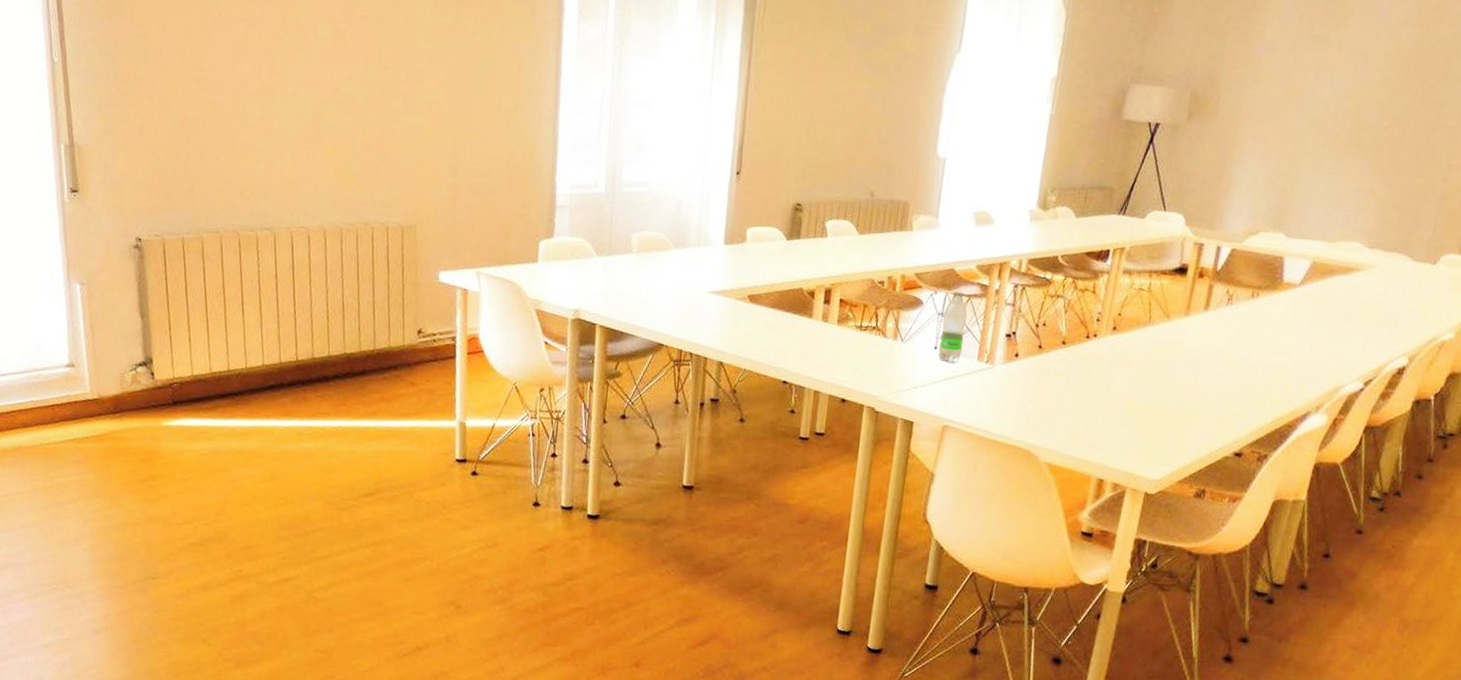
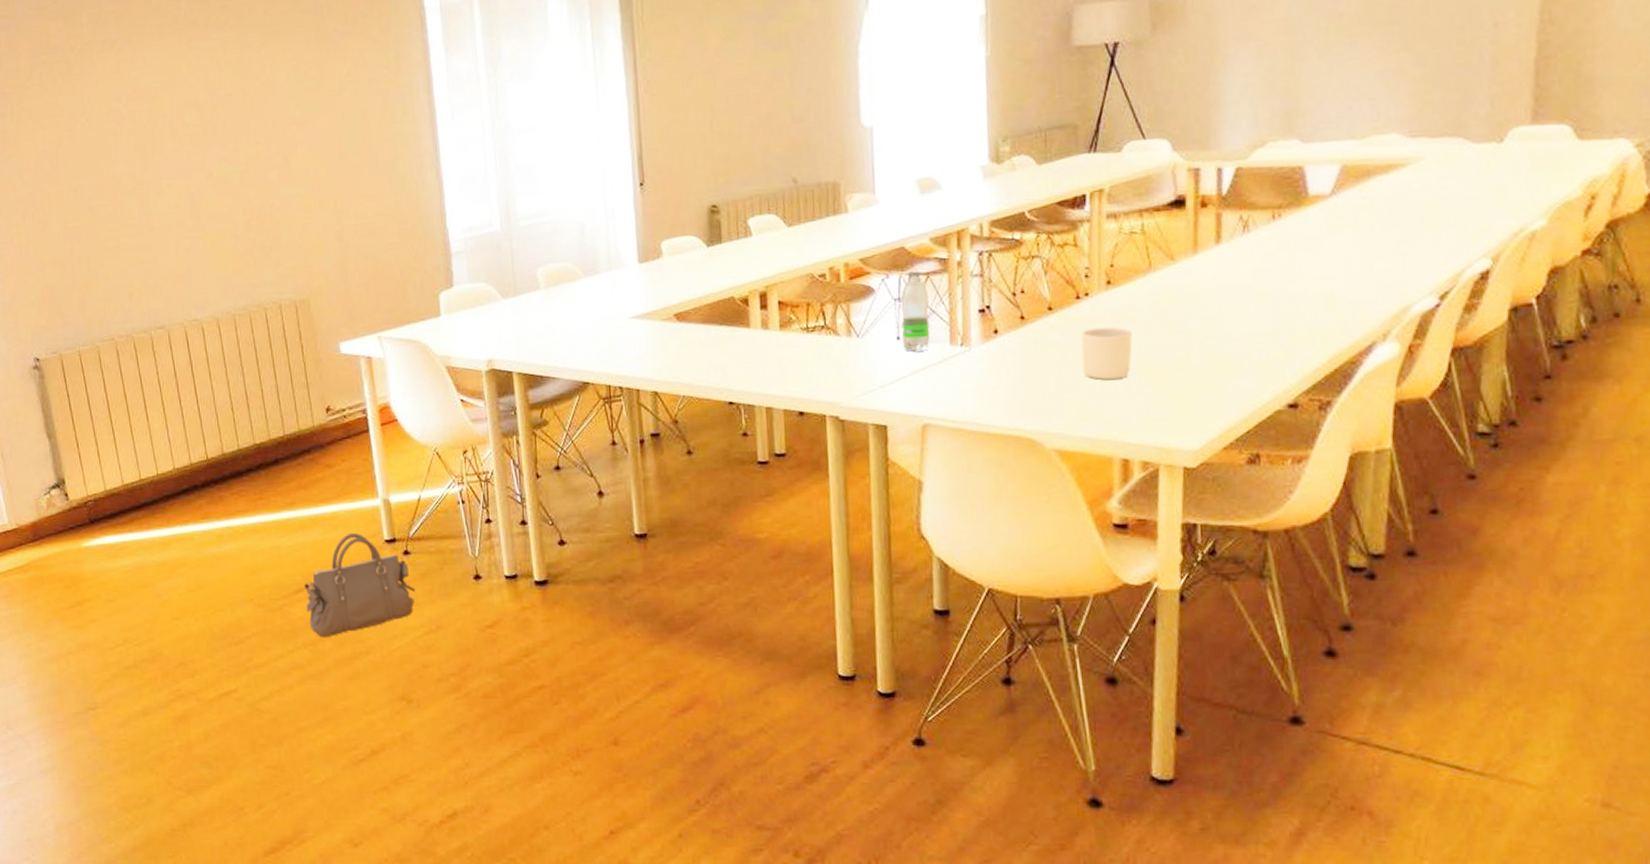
shoulder bag: none [373,448,478,541] -> present [303,532,415,638]
mug: none [1080,365,1125,411] -> present [1081,326,1132,380]

